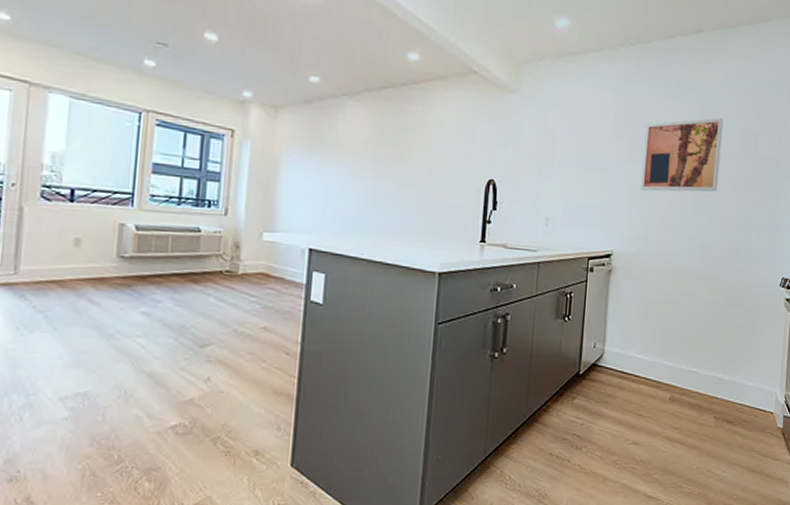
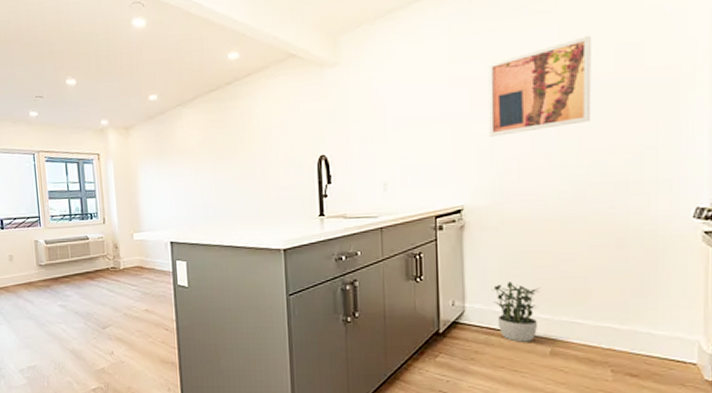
potted plant: none [628,328,667,387] -> present [492,282,540,342]

